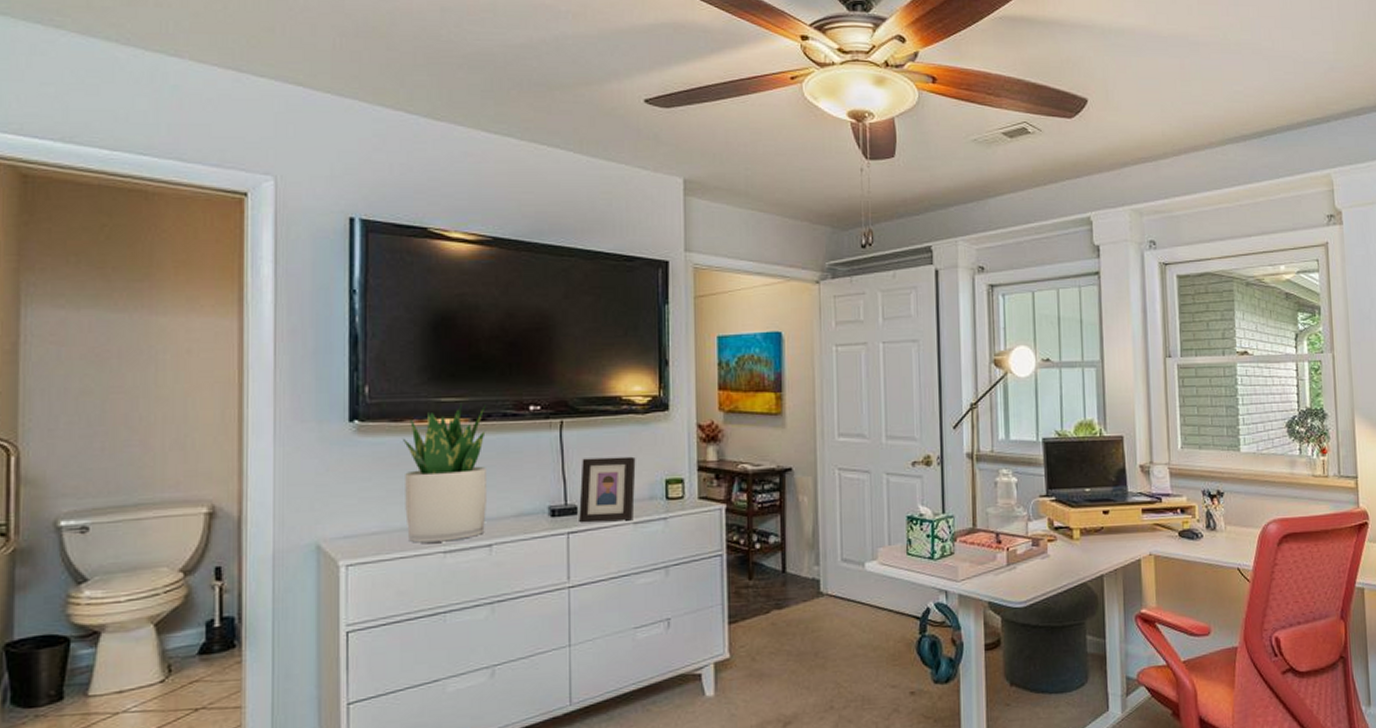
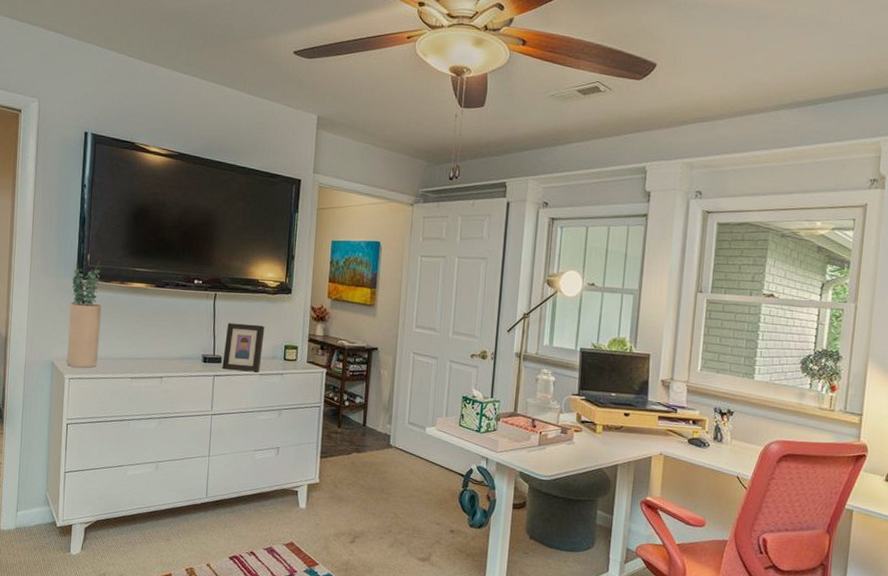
vase: none [341,393,391,550] -> present [67,261,102,369]
planter: present [403,402,486,543] -> none [108,273,165,371]

